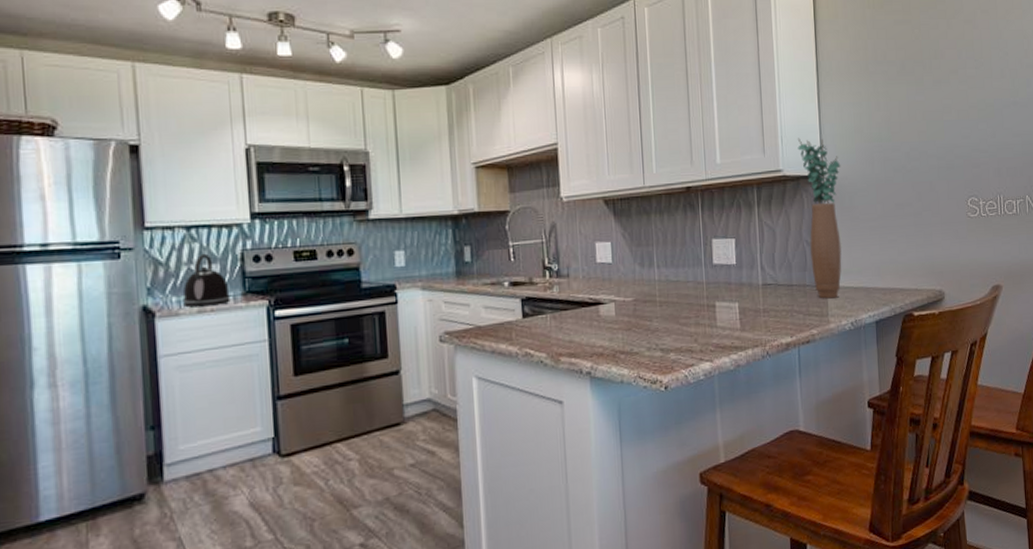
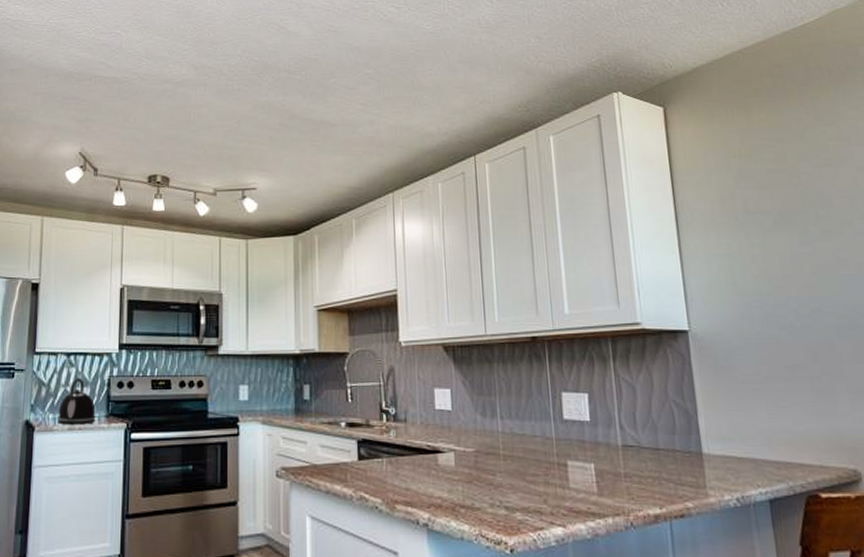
vase: present [797,138,842,300] -> none [657,290,720,470]

